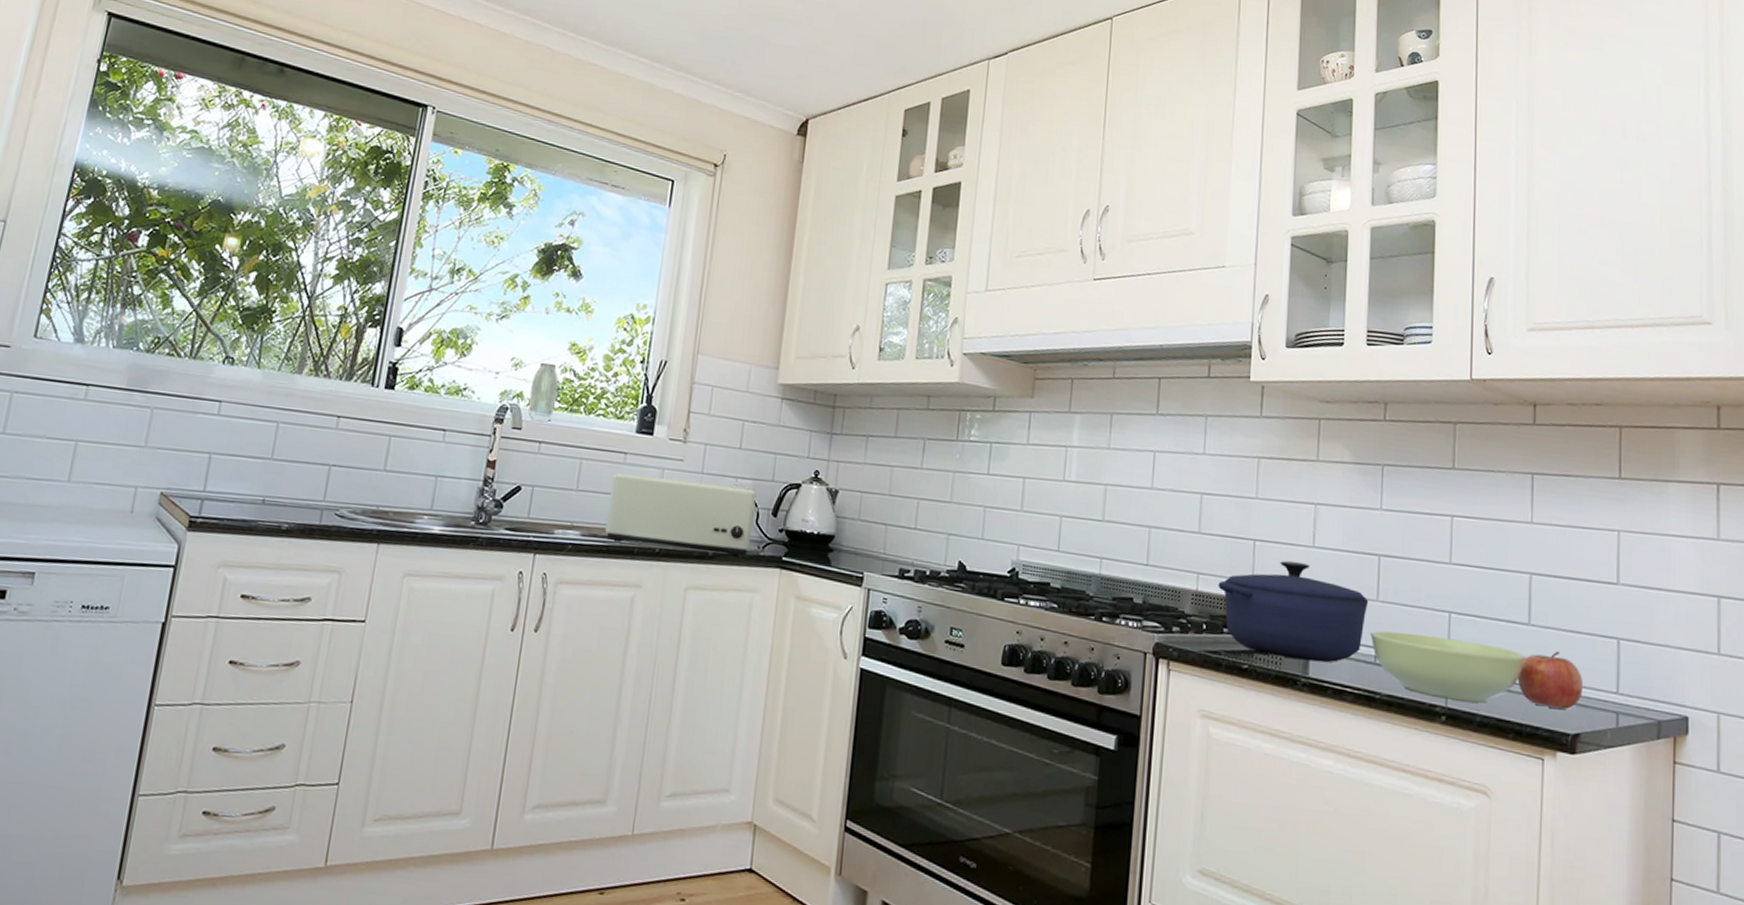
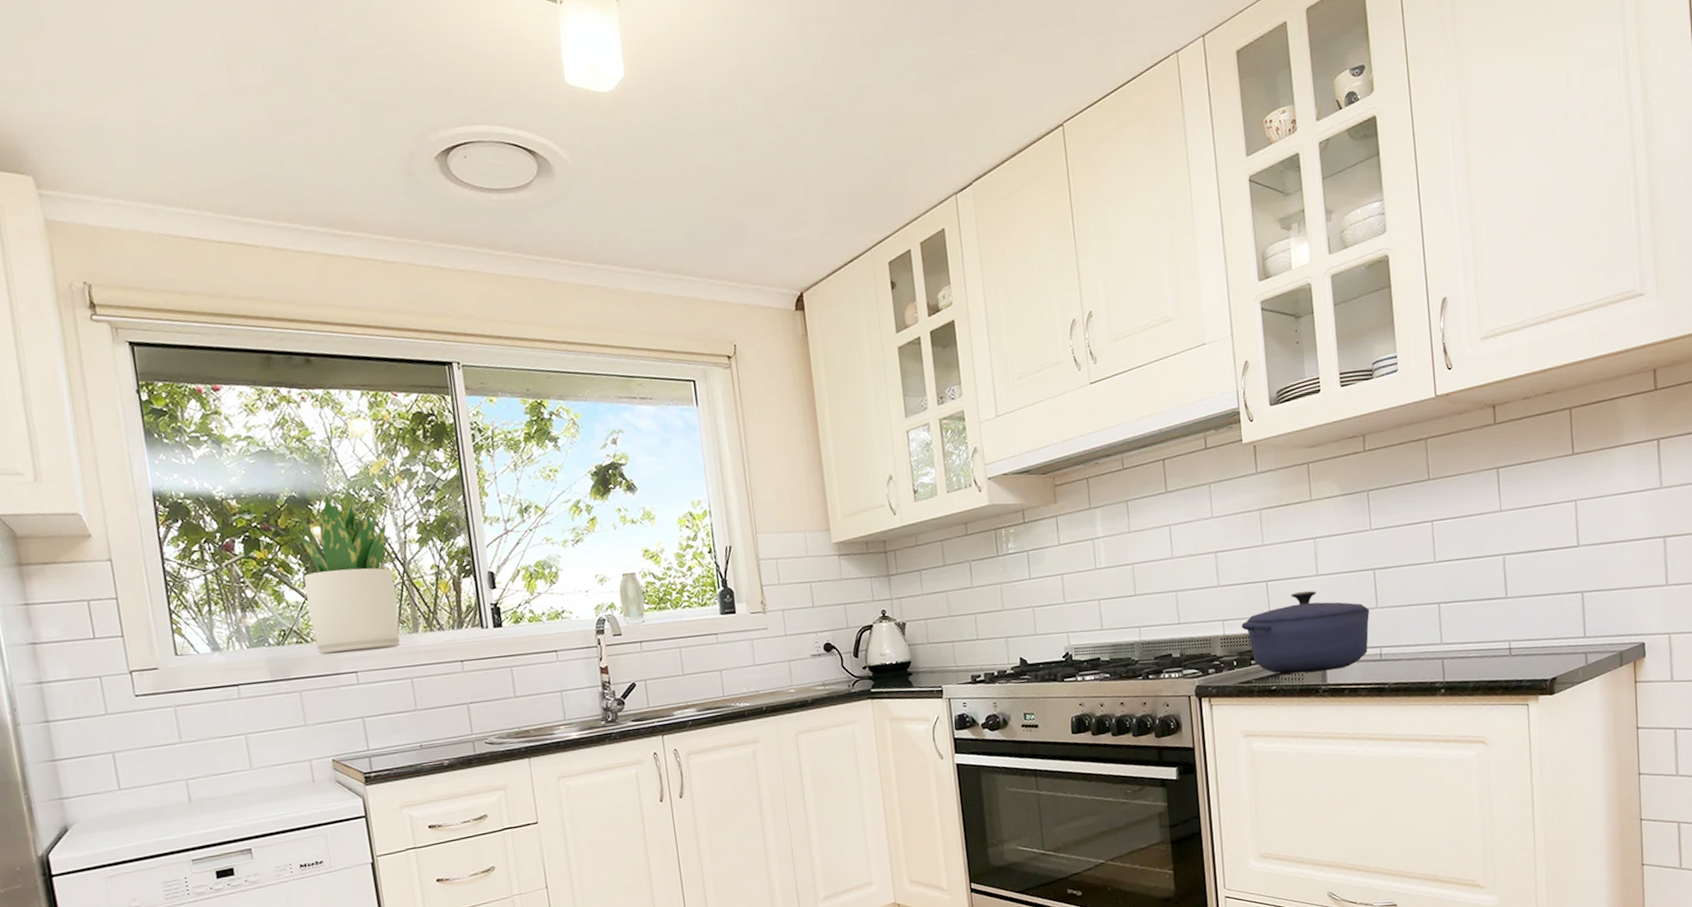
planter: none [187,208,312,385] -> present [295,493,400,655]
toaster: present [605,472,759,556] -> none [710,639,842,709]
bowl: present [1370,630,1526,703] -> none [1374,622,1506,676]
fruit: present [1517,651,1584,710] -> none [1501,614,1557,662]

